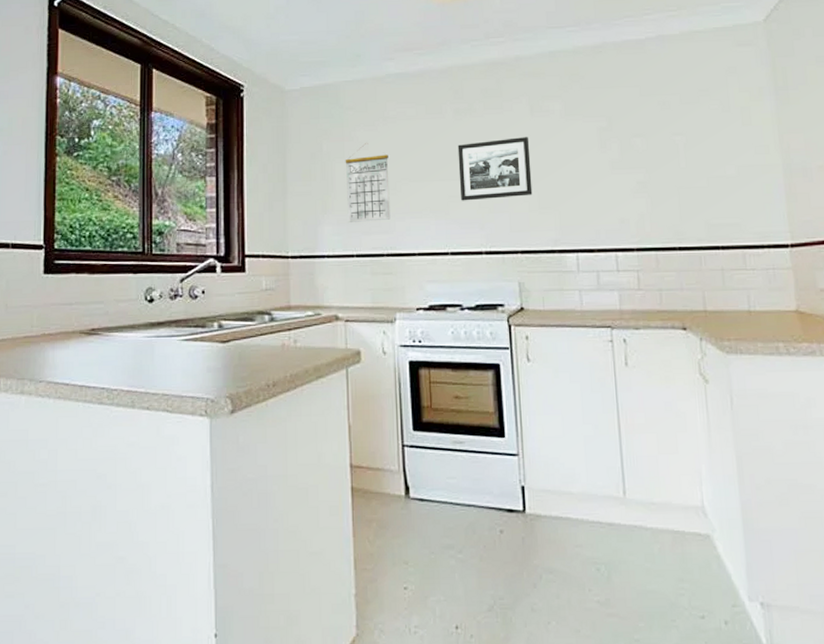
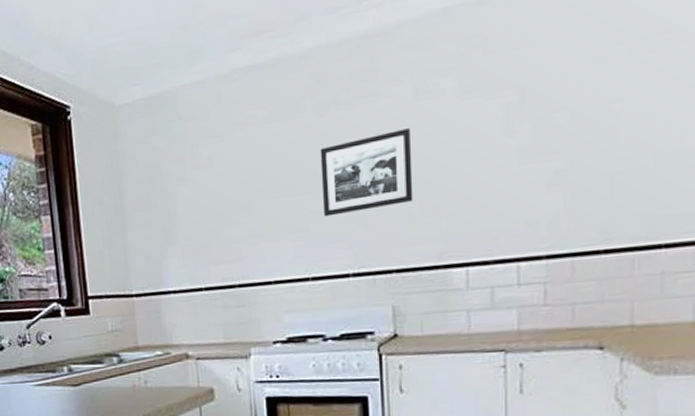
calendar: present [345,143,391,222] -> none [187,159,242,253]

